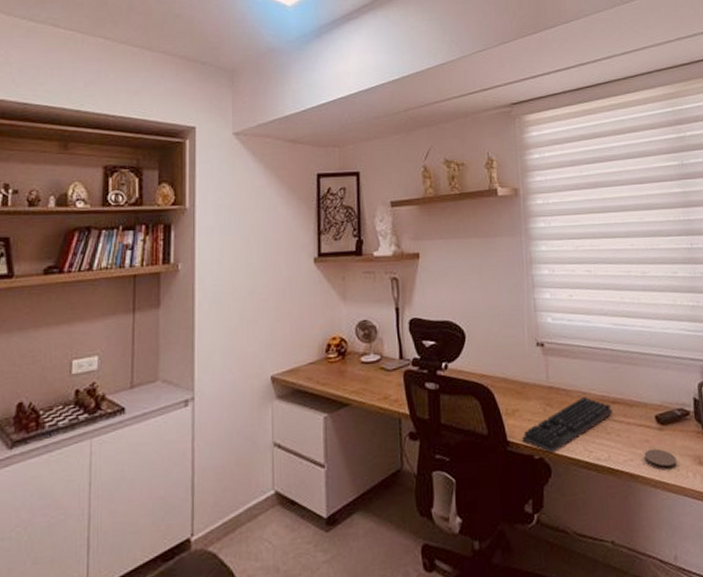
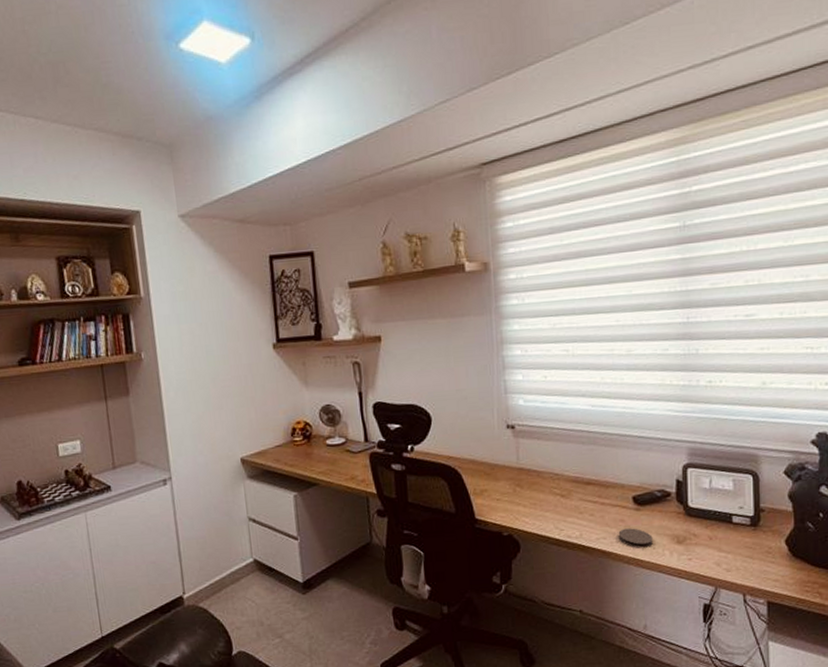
keyboard: present [521,396,613,454] -> none [490,477,587,532]

